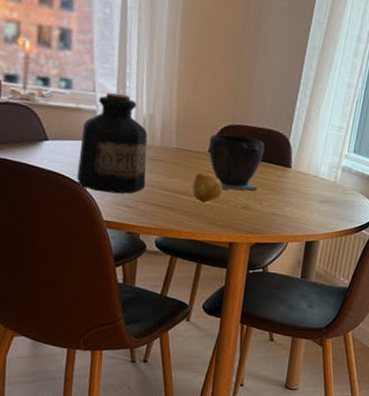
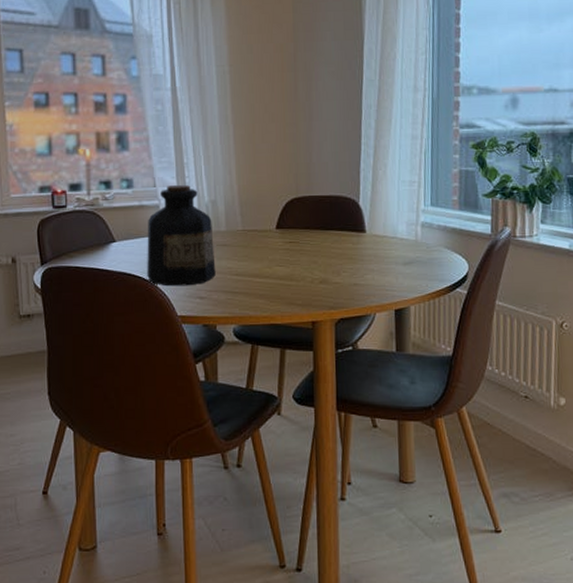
fruit: present [192,172,223,203] -> none [264,251,297,283]
bowl: present [208,133,265,191] -> none [275,207,334,265]

